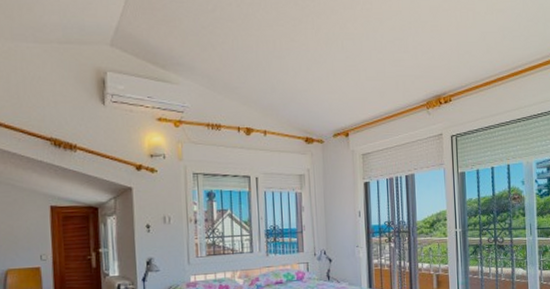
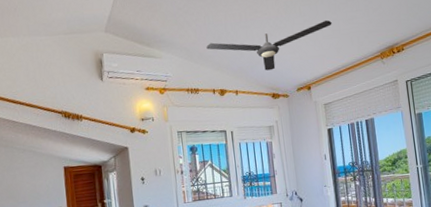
ceiling fan: none [233,60,377,111] -> present [206,20,332,71]

